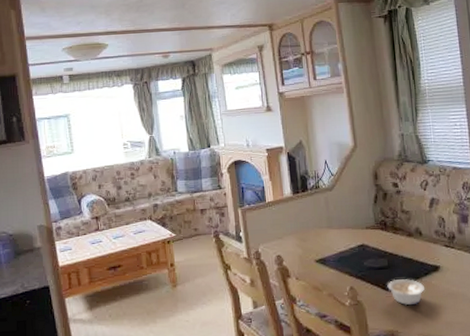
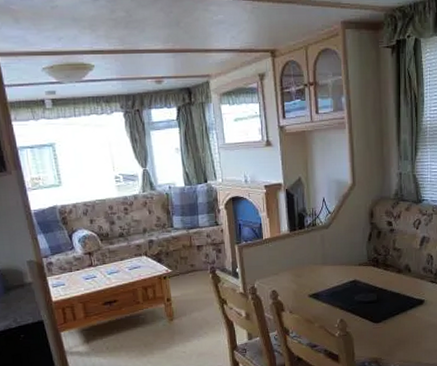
legume: present [387,279,425,306] -> none [375,312,409,336]

